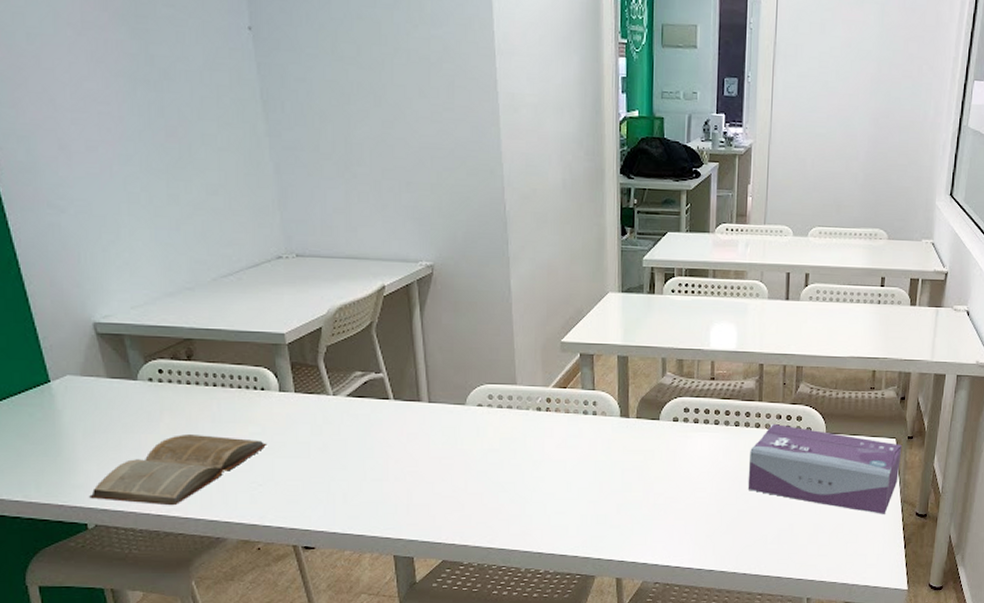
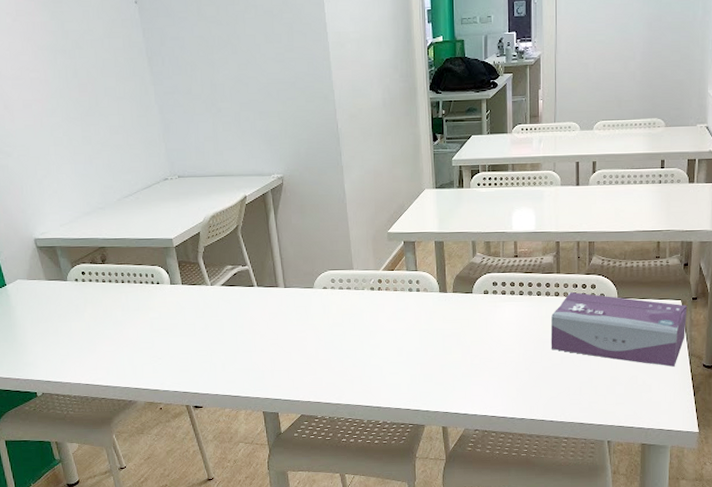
book: present [89,435,268,506] -> none [37,321,164,377]

